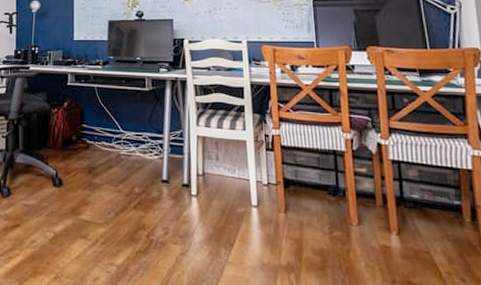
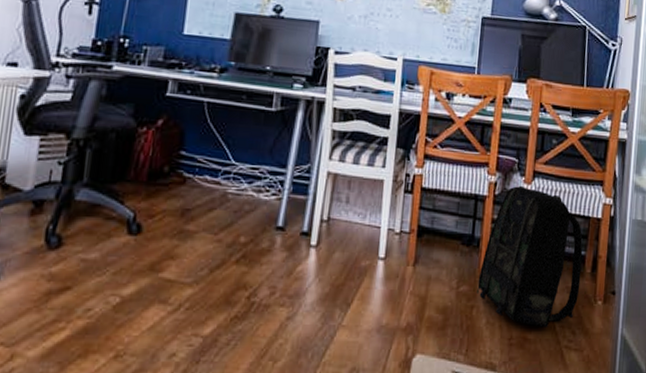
backpack: none [349,142,462,273] -> present [477,186,583,327]

